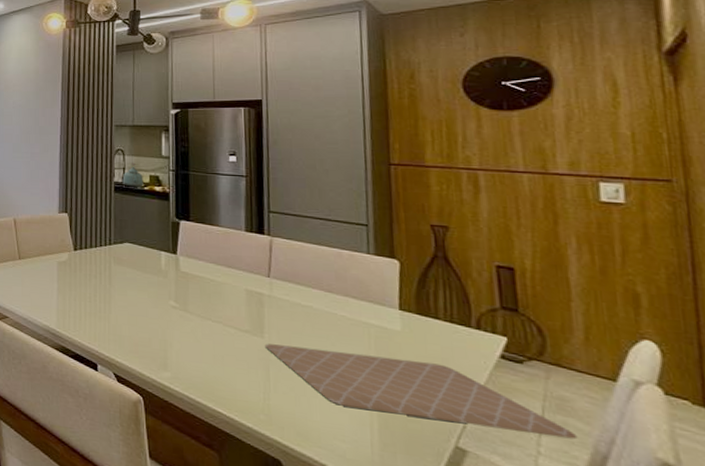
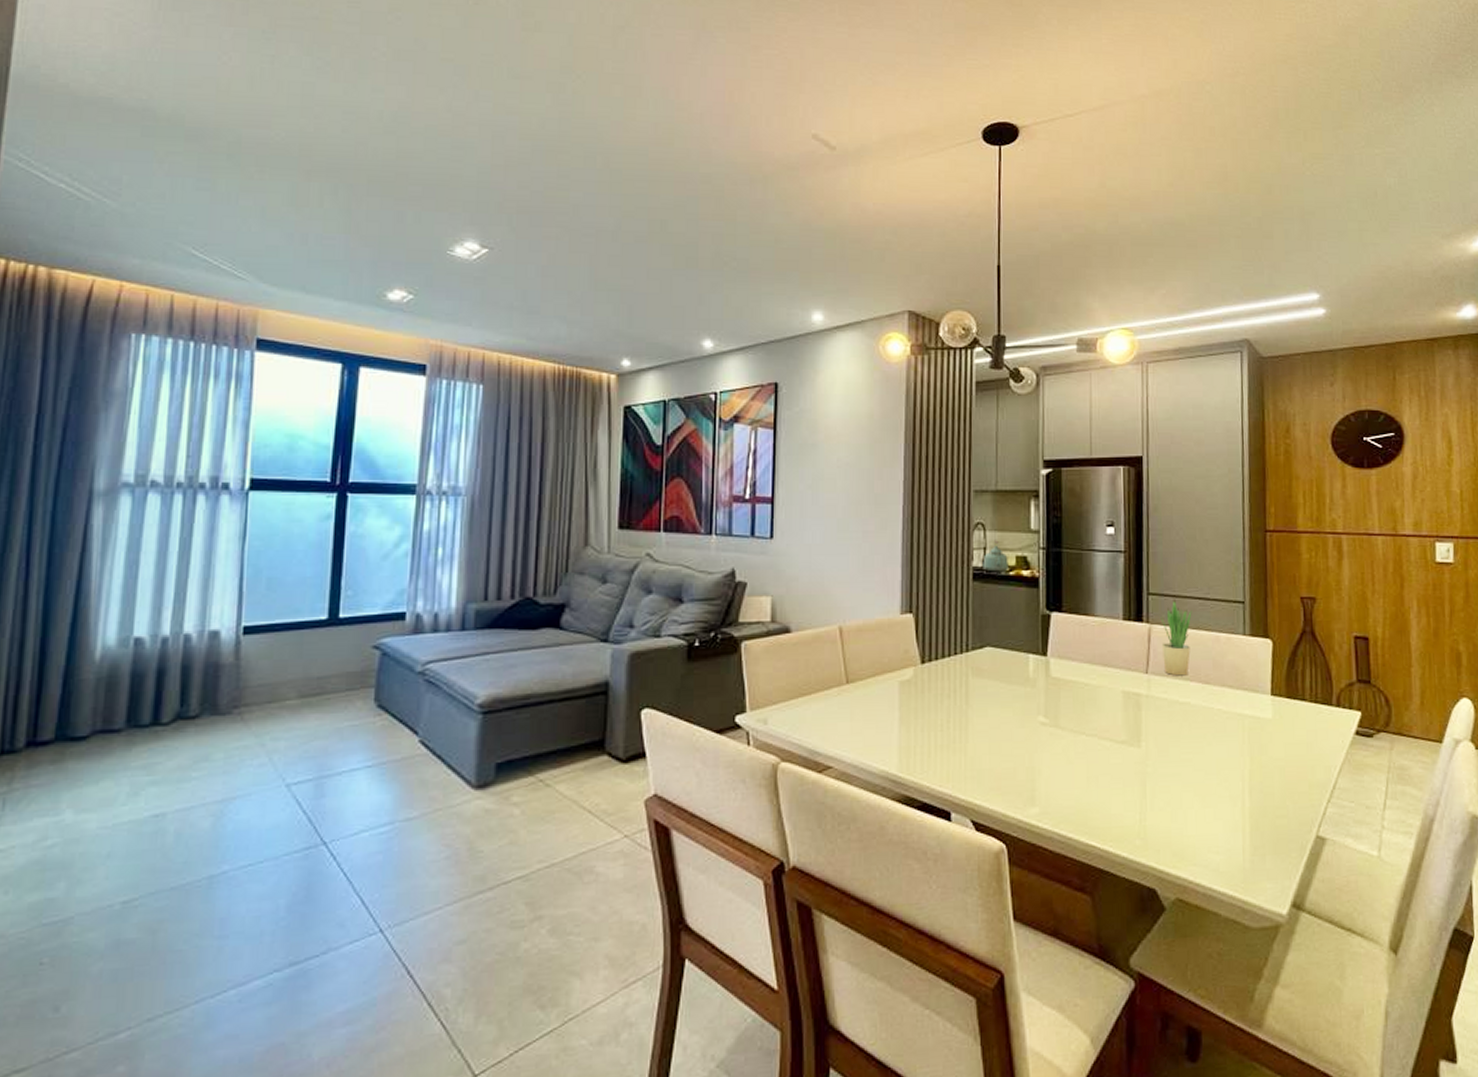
placemat: present [264,343,578,440] -> none [1141,749,1413,813]
potted plant: none [281,217,313,283] -> present [1160,598,1192,676]

